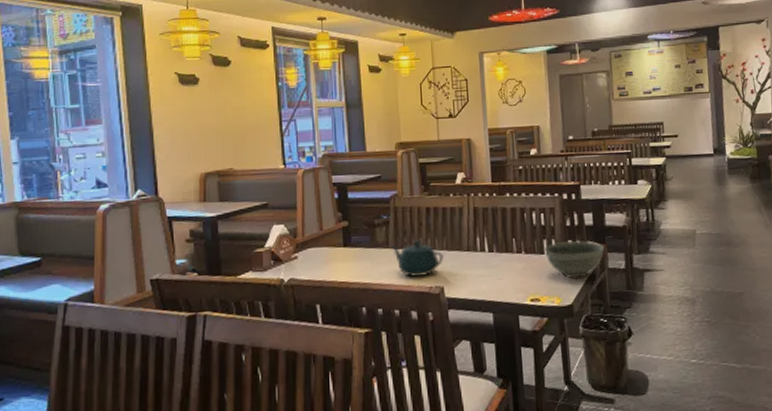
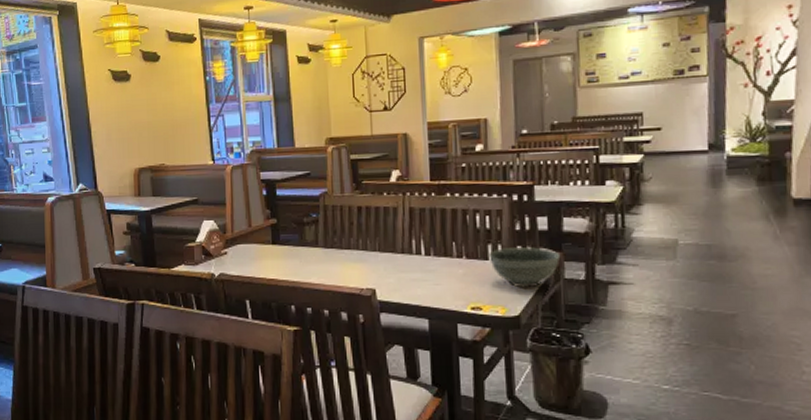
teapot: present [390,239,444,278] -> none [320,240,376,279]

